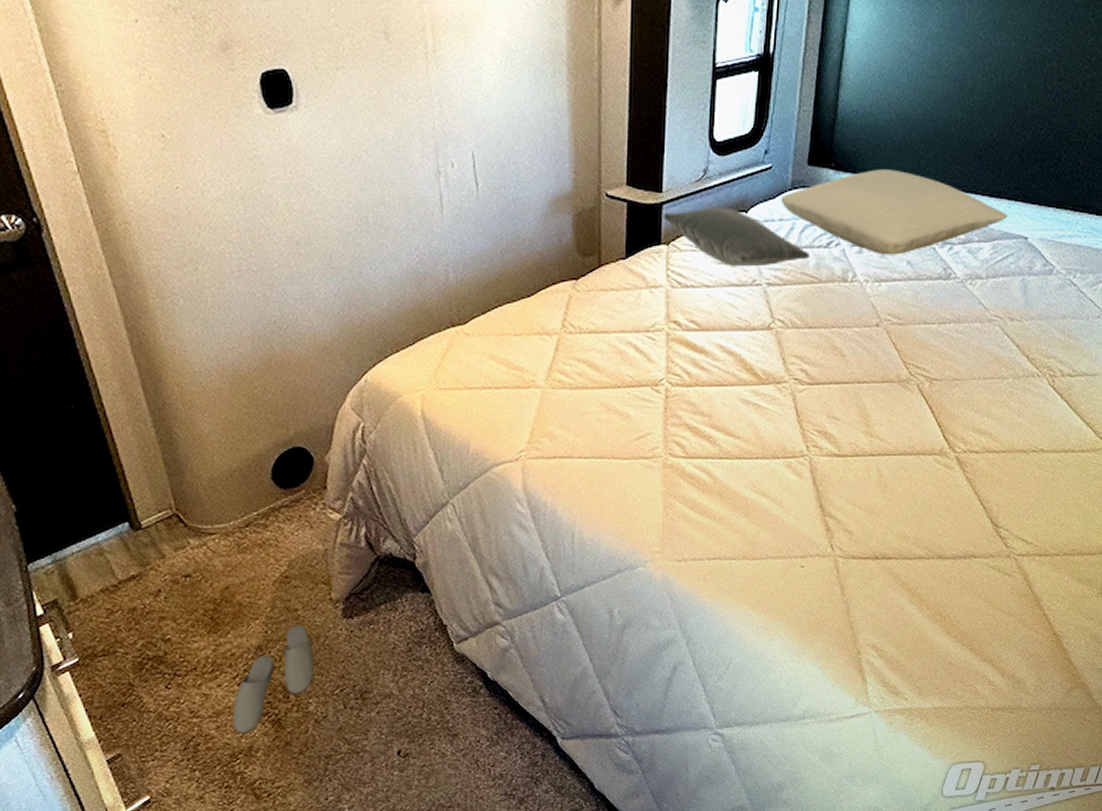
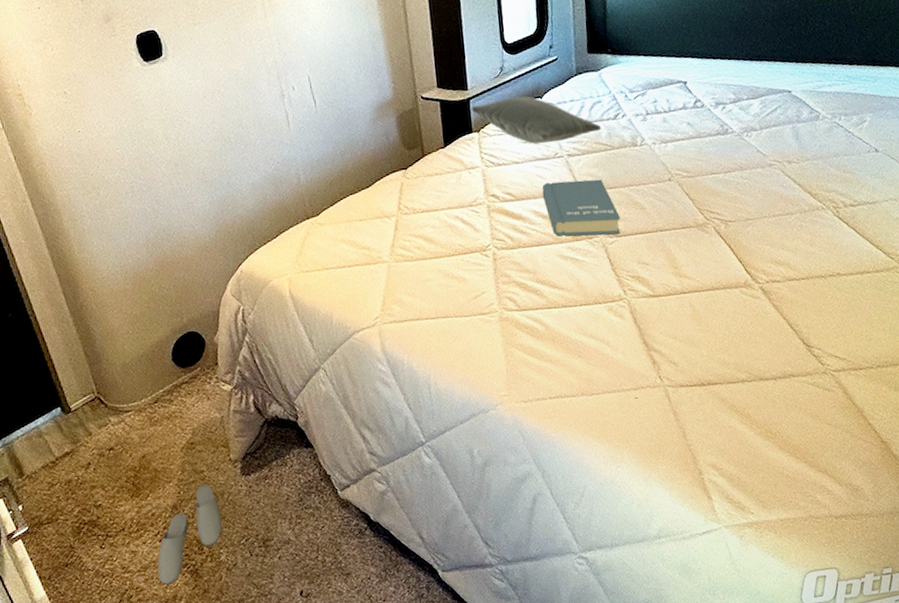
book: none [731,314,815,382] -> present [542,179,620,237]
pillow: present [781,169,1008,255] -> none [569,48,770,120]

